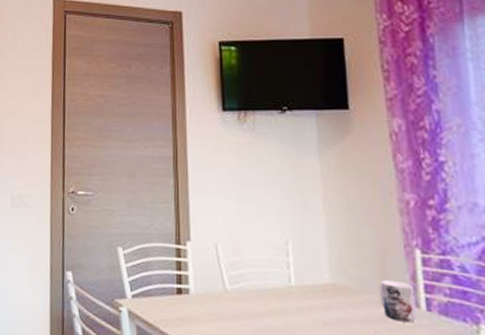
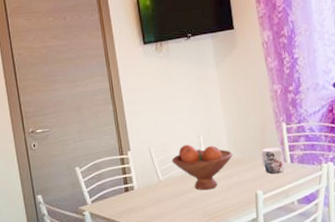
fruit bowl: none [244,249,335,321] -> present [171,144,233,191]

